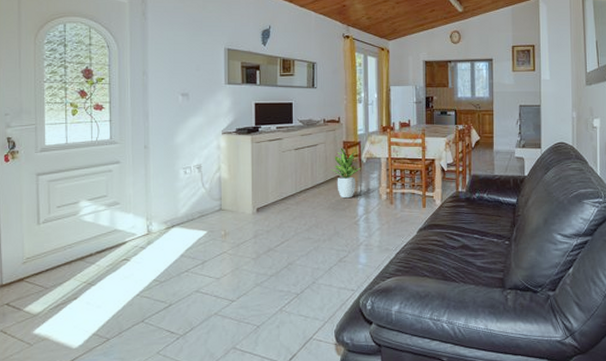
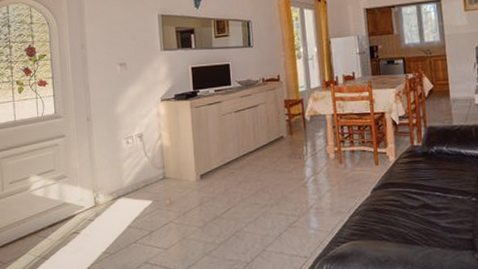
potted plant: present [331,147,361,197] -> none [273,106,305,159]

